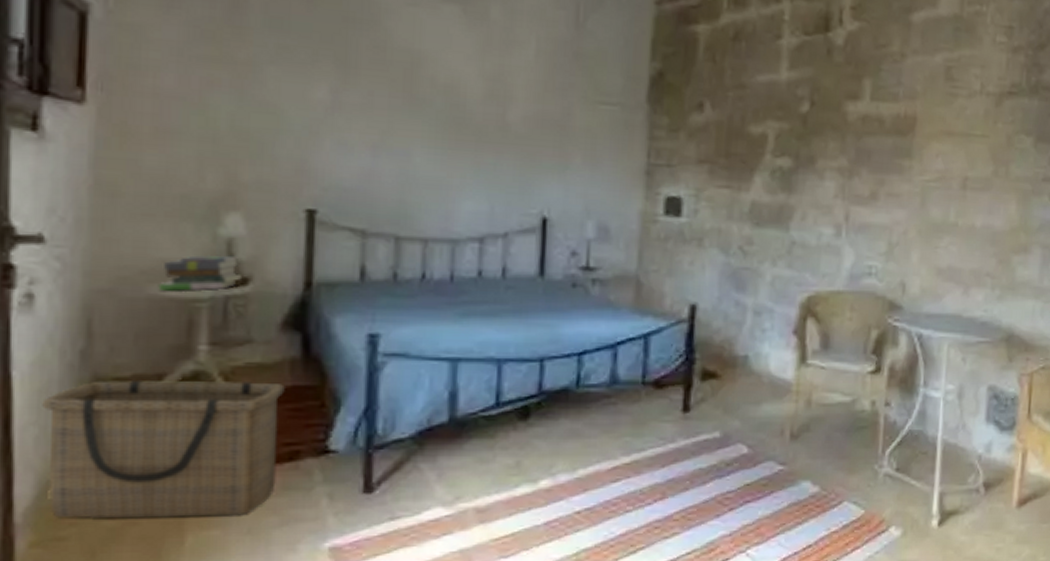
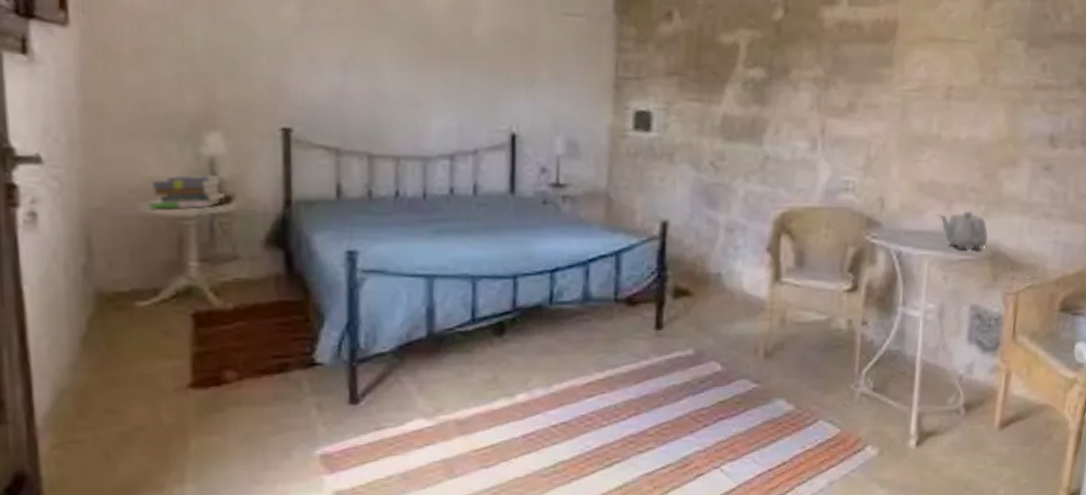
basket: present [42,379,285,519] -> none [52,294,271,424]
teapot: none [956,295,1003,334] -> present [937,211,988,251]

